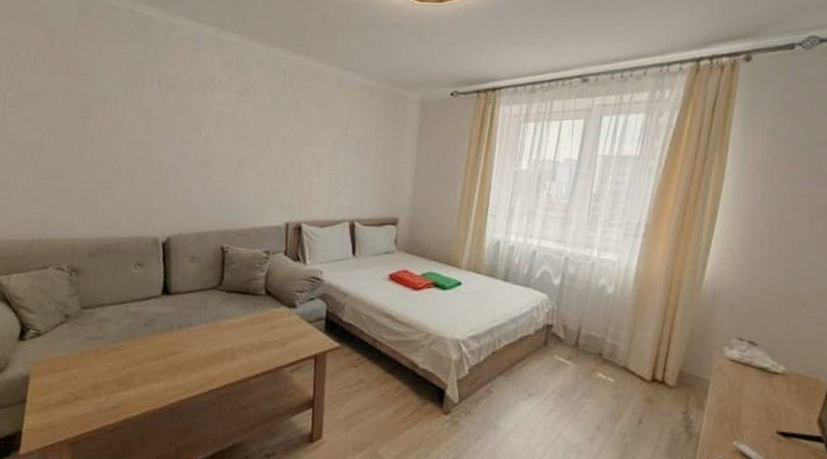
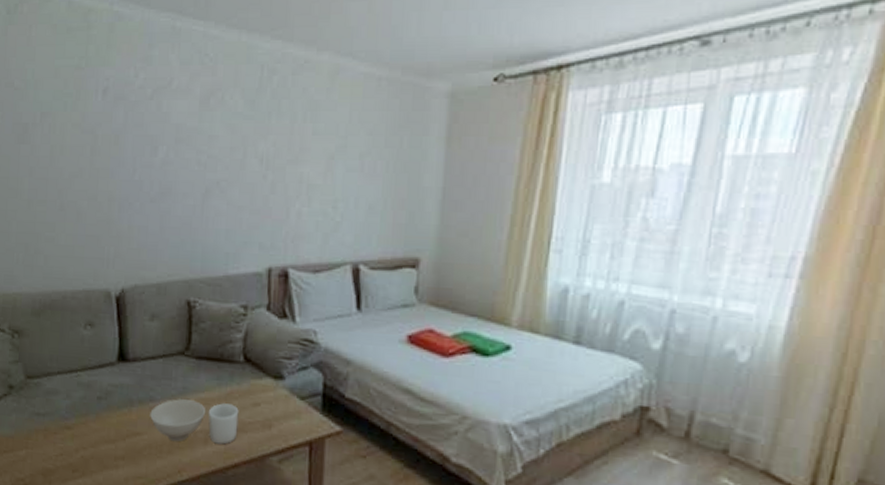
bowl: none [187,324,234,359] -> present [150,399,206,442]
mug: none [235,327,260,360] -> present [208,403,239,445]

